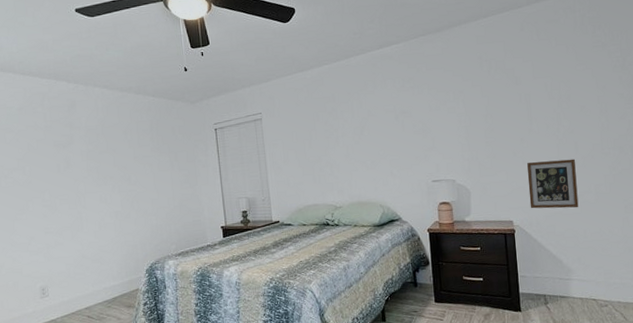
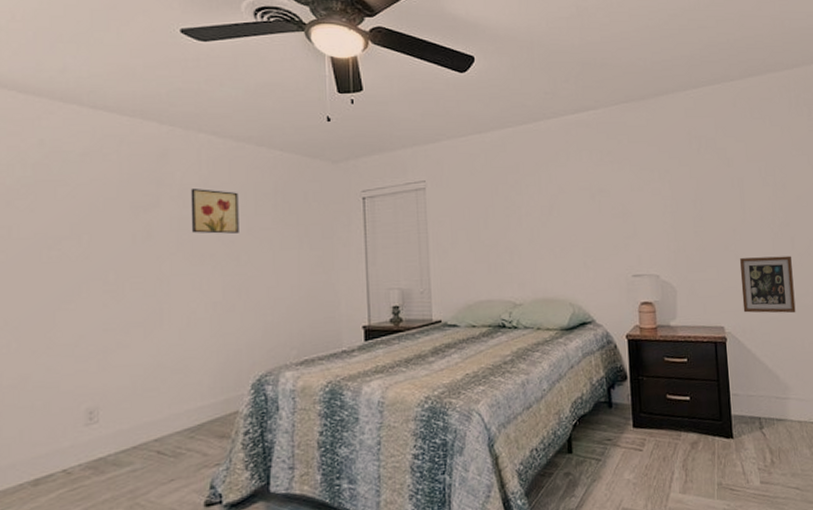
wall art: none [93,129,129,162] -> present [190,189,239,234]

